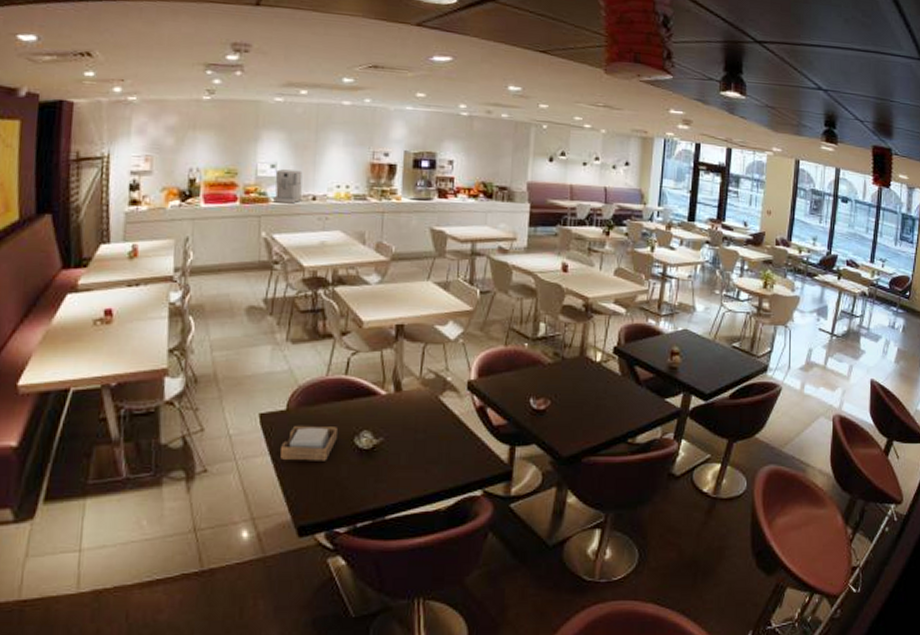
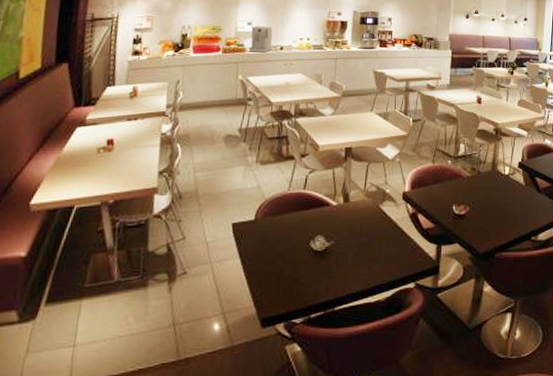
napkin holder: present [280,426,339,461] -> none [248,233,297,263]

